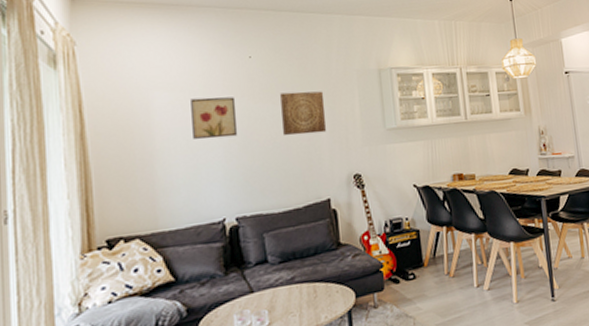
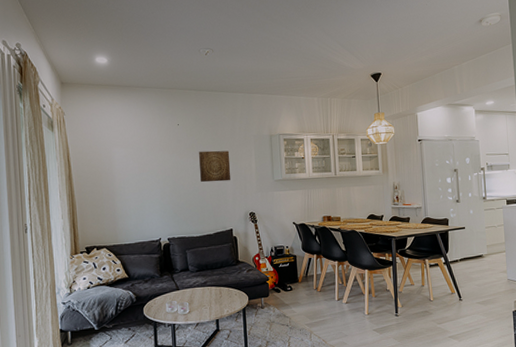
wall art: present [191,97,238,139] -> none [138,153,170,183]

